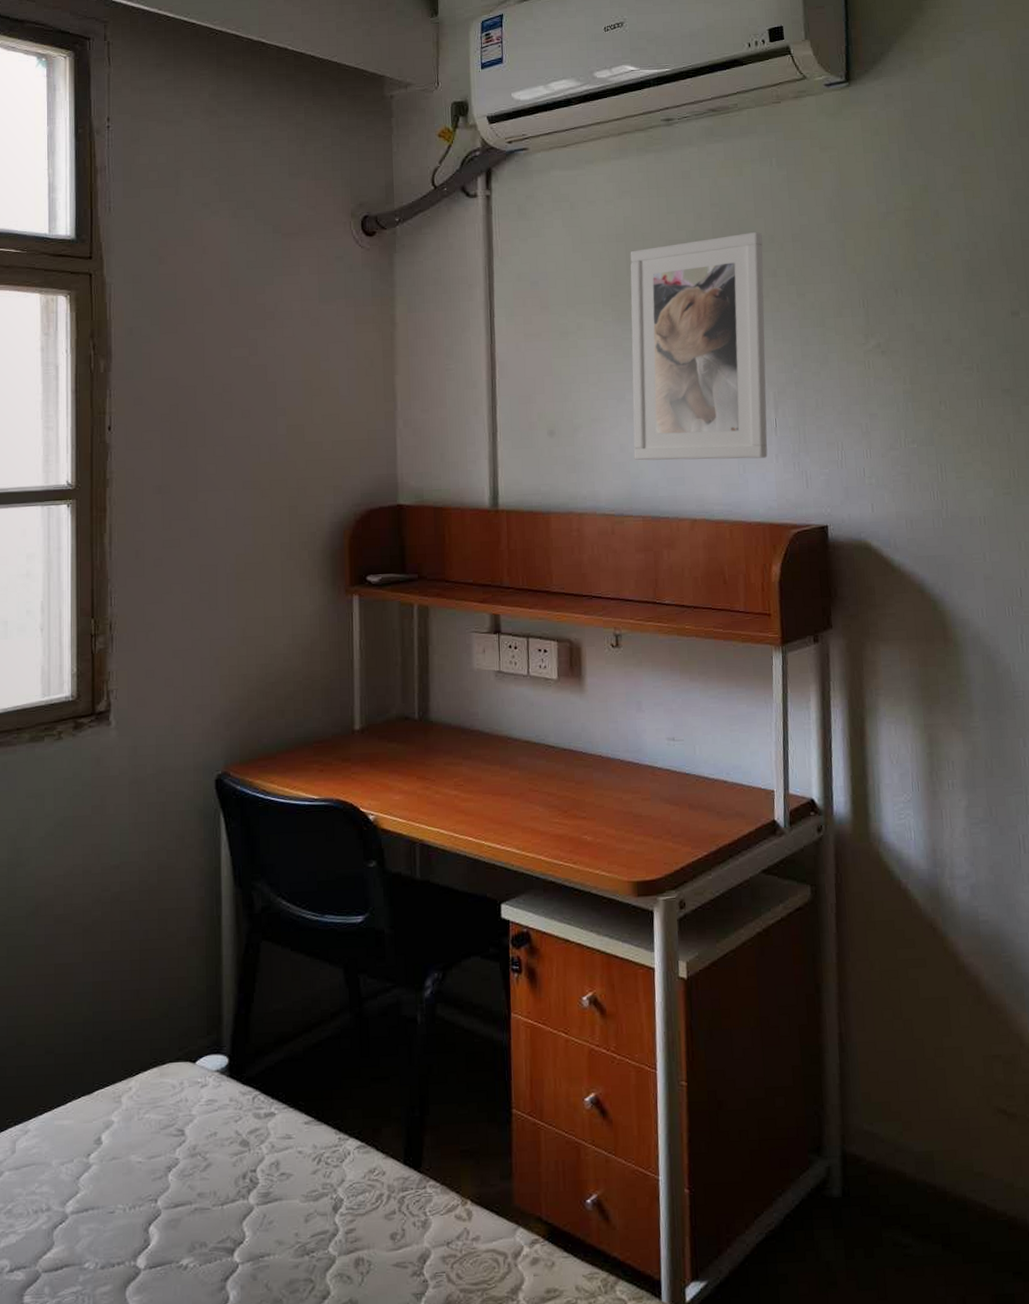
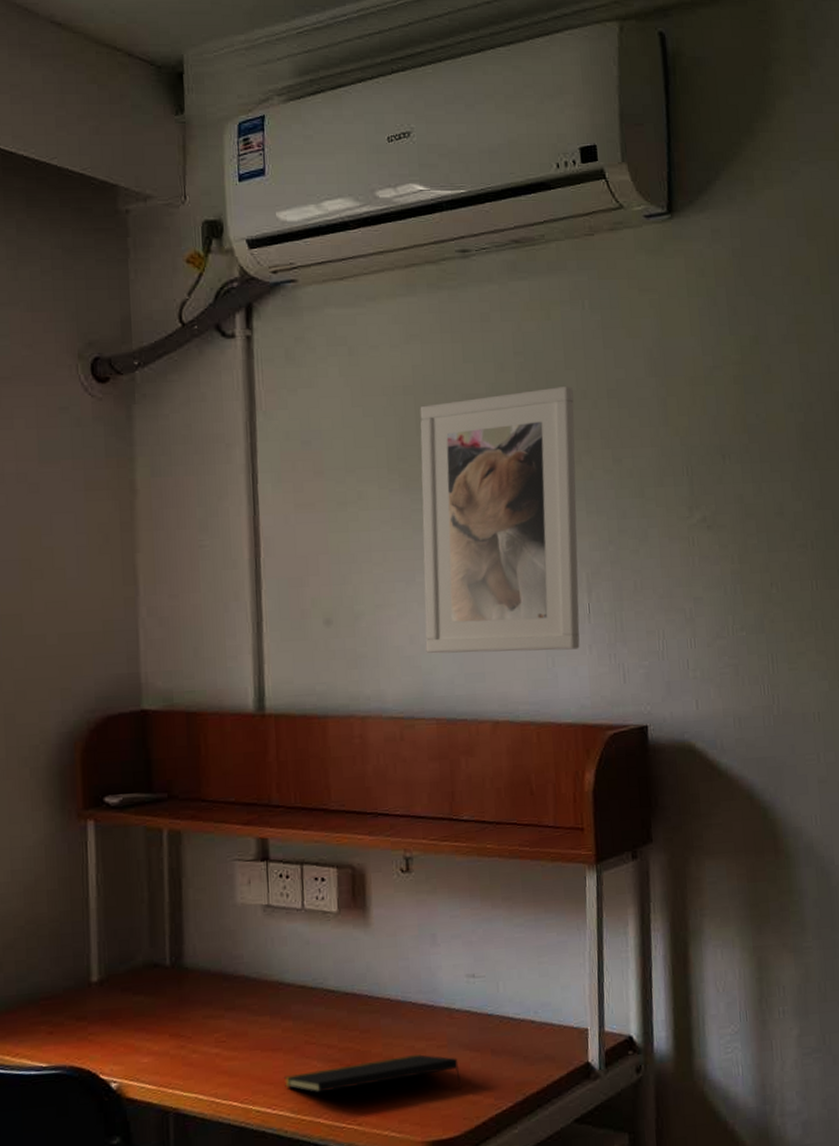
notepad: none [510,805,663,836] -> present [283,1054,462,1093]

